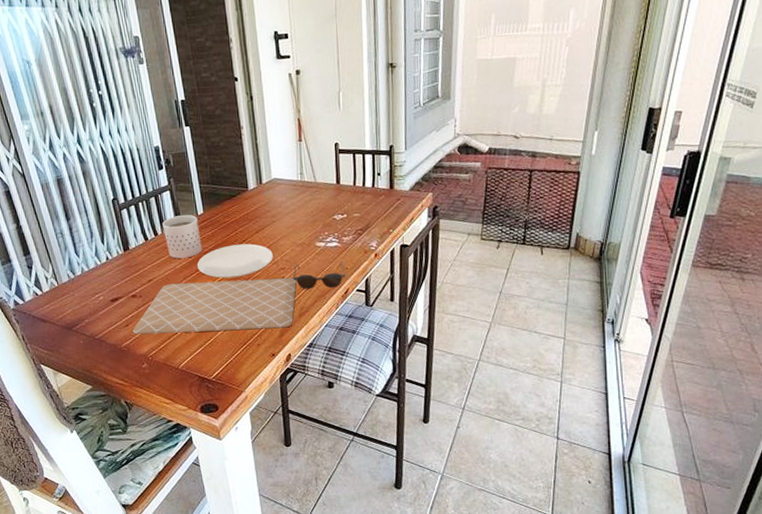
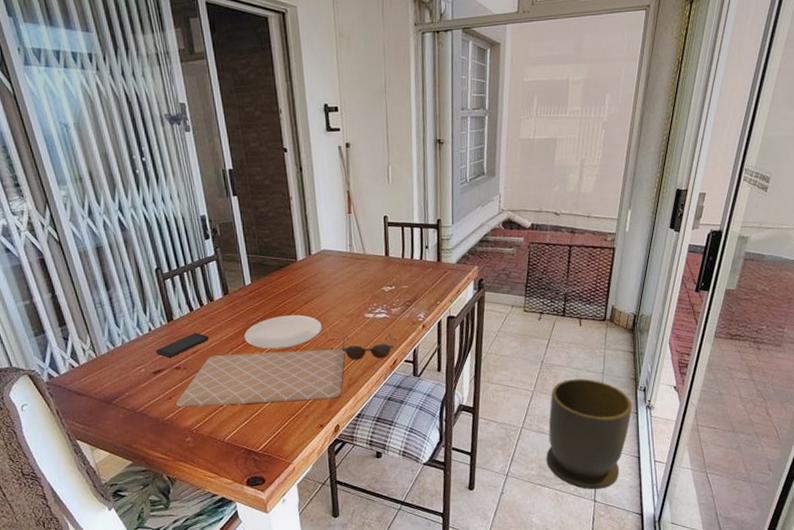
mobile phone: none [112,262,164,286] -> present [155,333,209,357]
mug: present [162,214,202,259] -> none [208,285,250,330]
planter pot: none [505,310,599,426] -> present [546,378,633,490]

